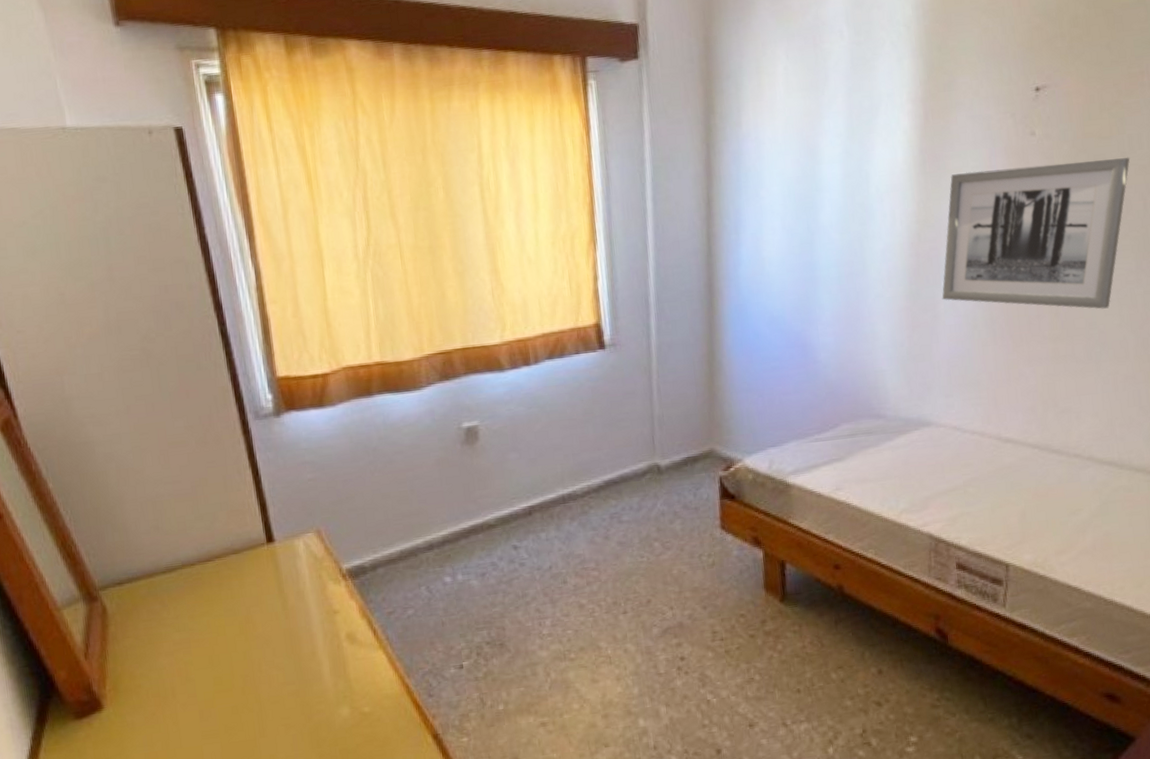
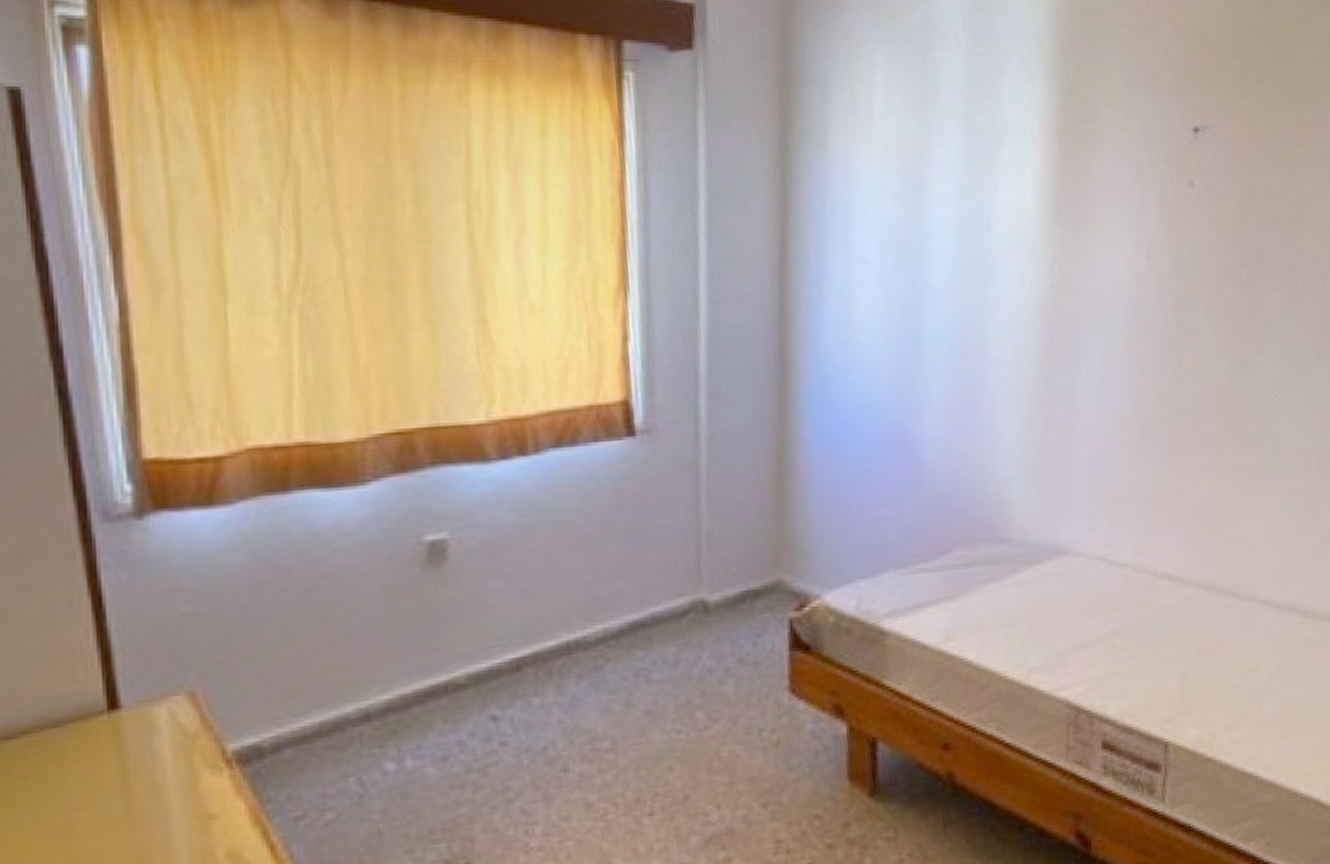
wall art: present [942,157,1130,310] -> none [1082,221,1306,410]

